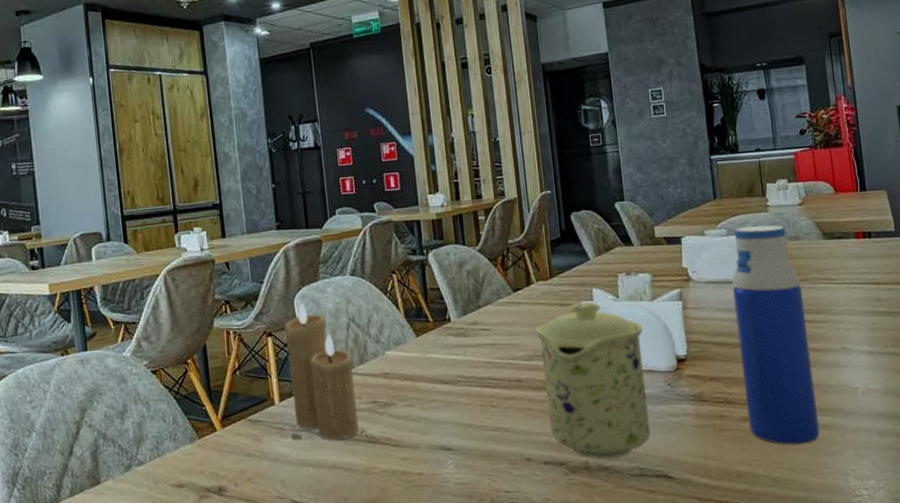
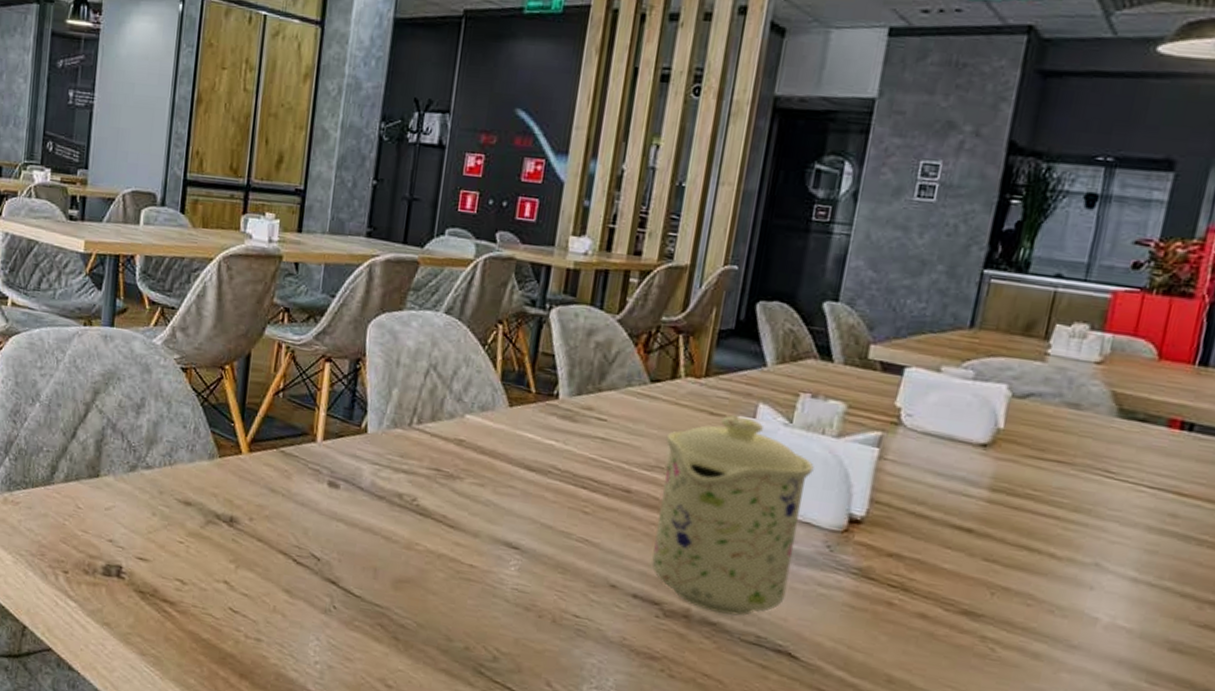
candle: present [284,303,359,440] -> none [336,332,423,503]
water bottle: present [732,225,820,445] -> none [924,373,1064,668]

